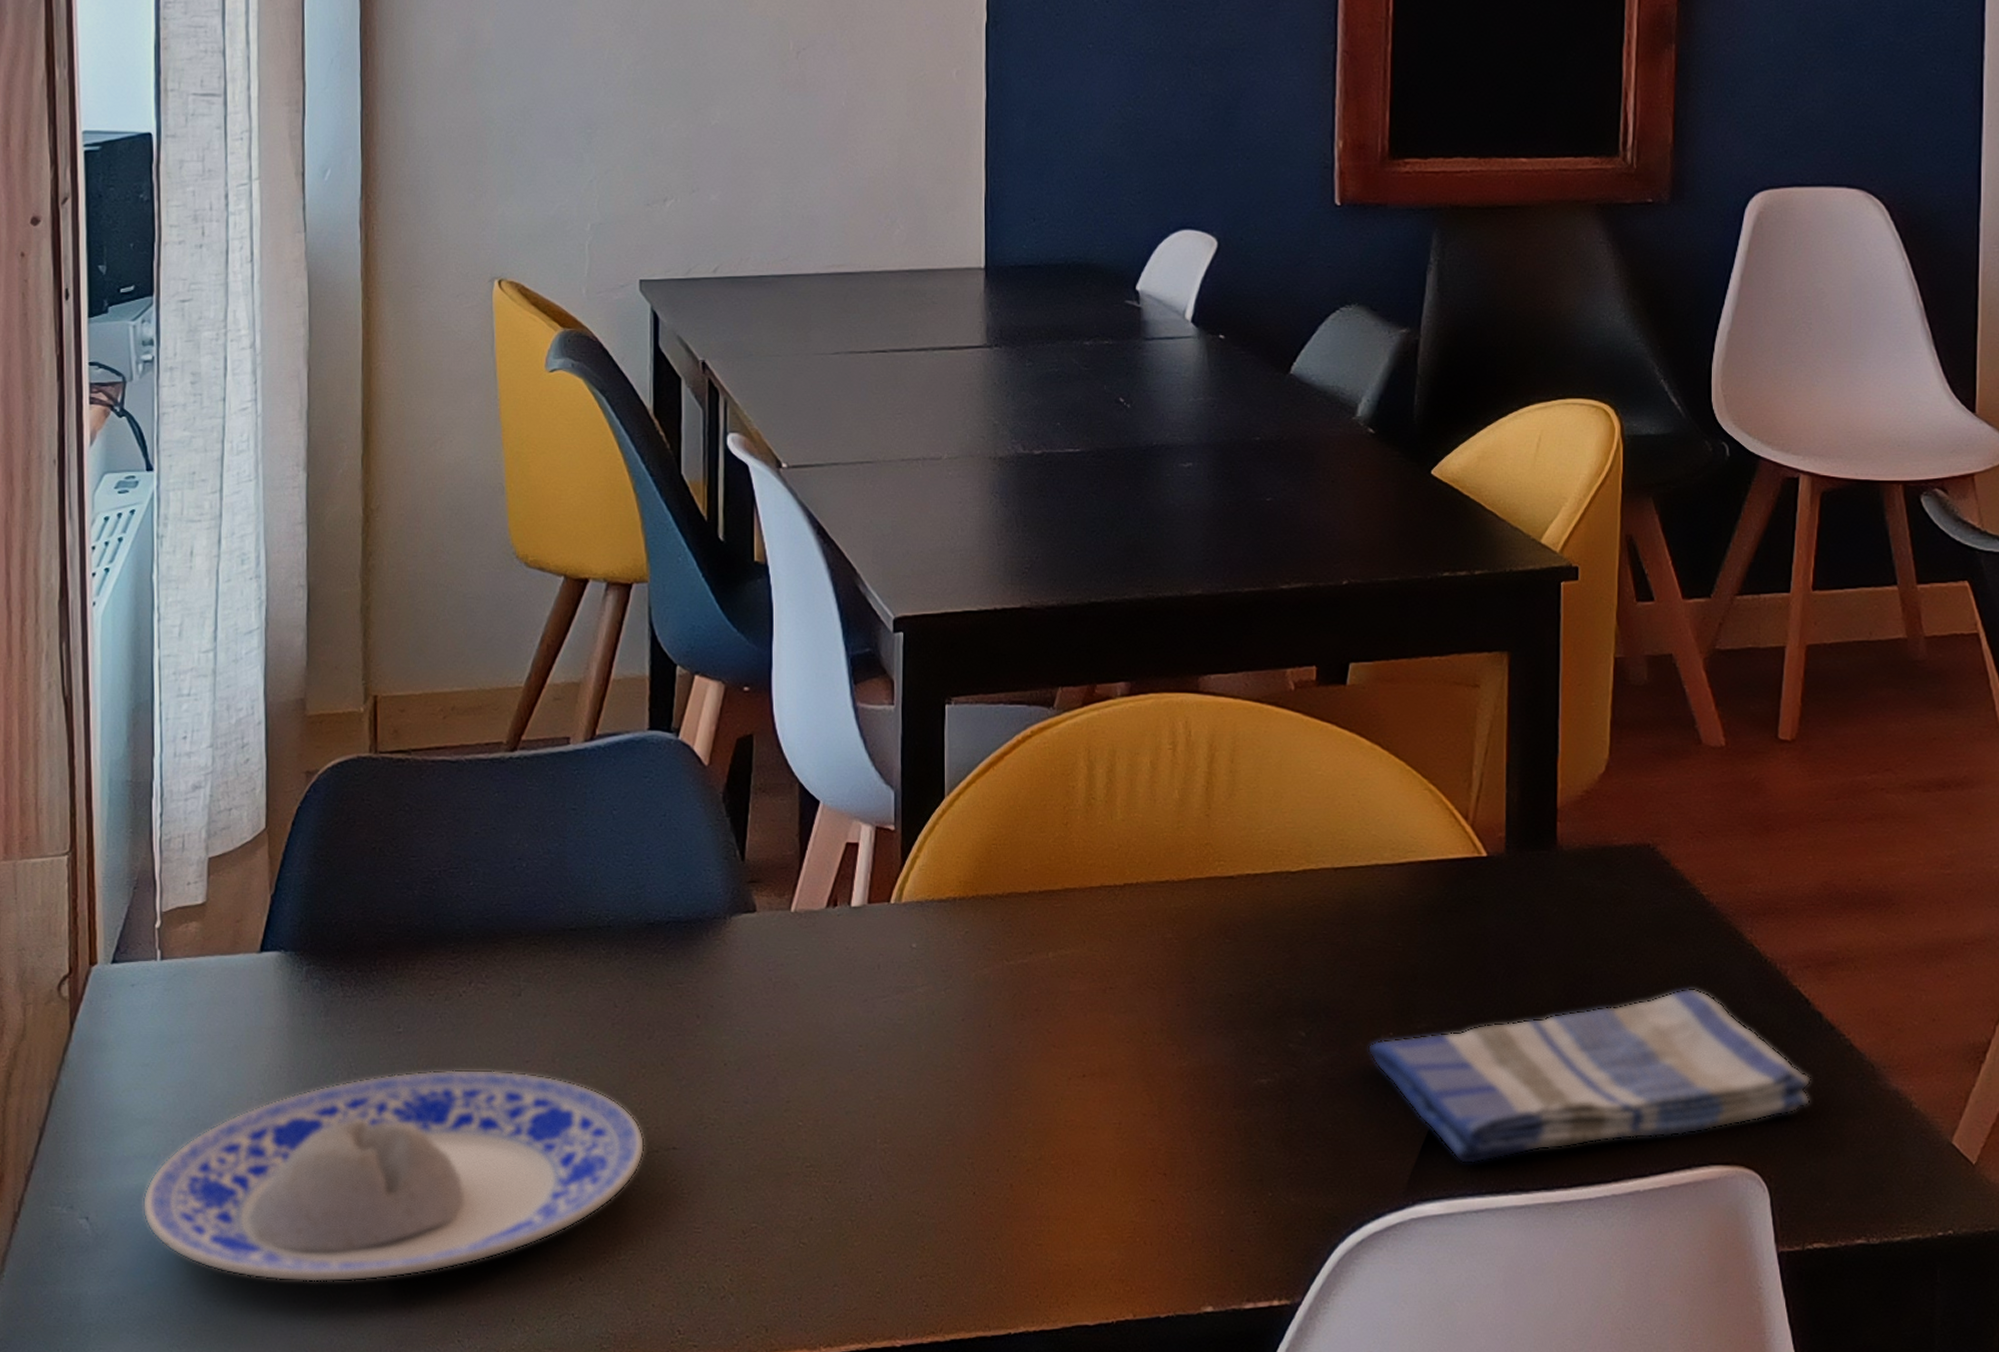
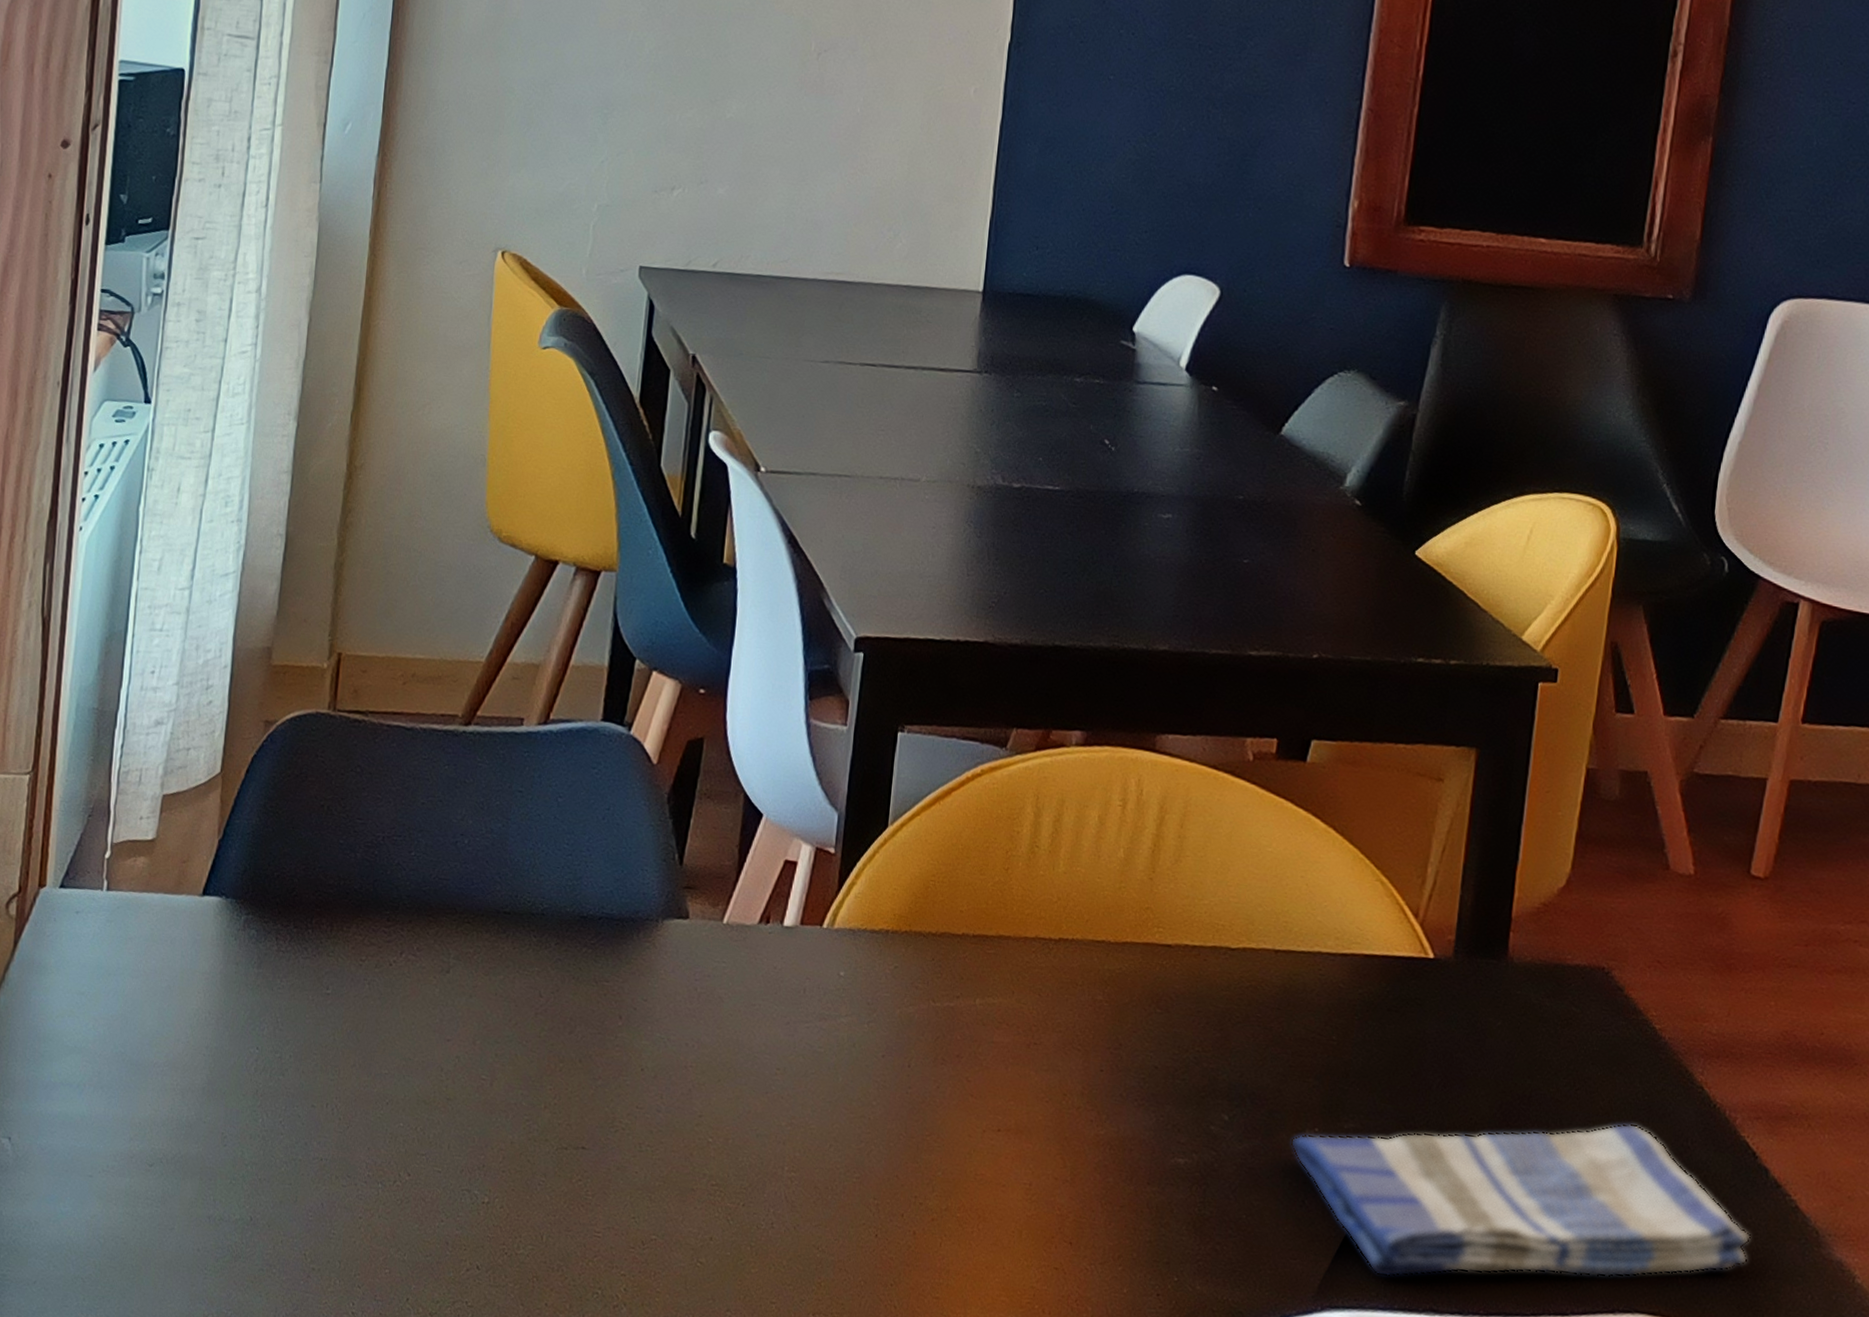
plate: present [142,1069,645,1283] -> none [63,1034,556,1241]

